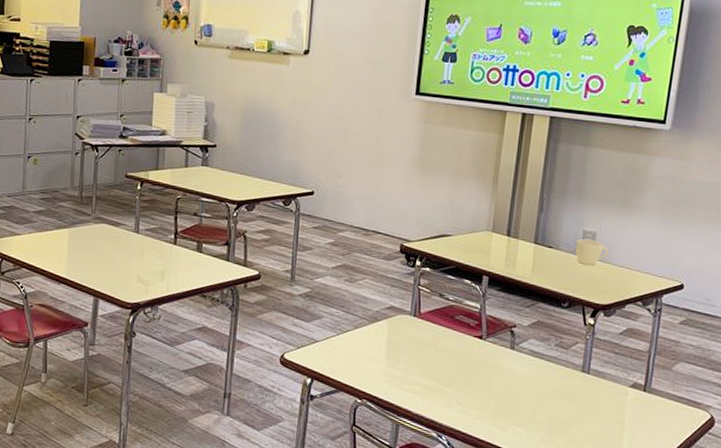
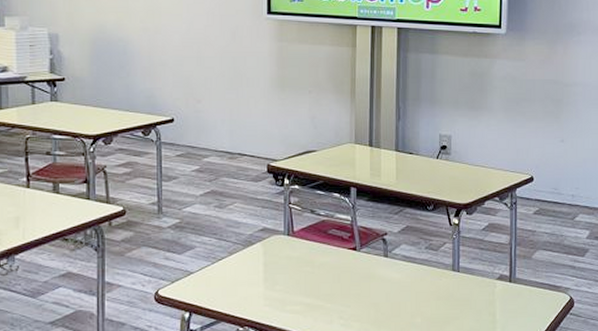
cup: present [575,239,610,266] -> none [434,143,465,168]

